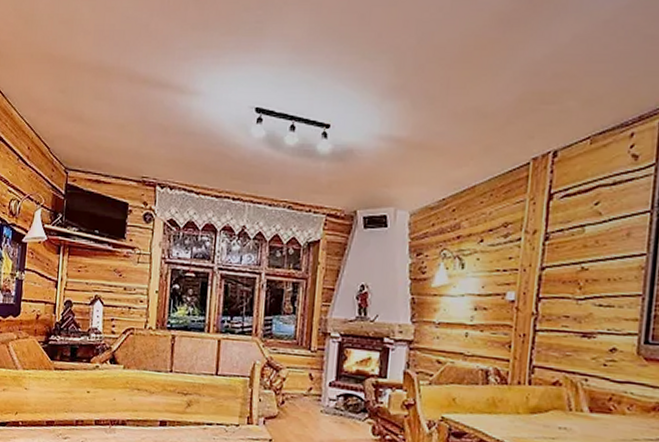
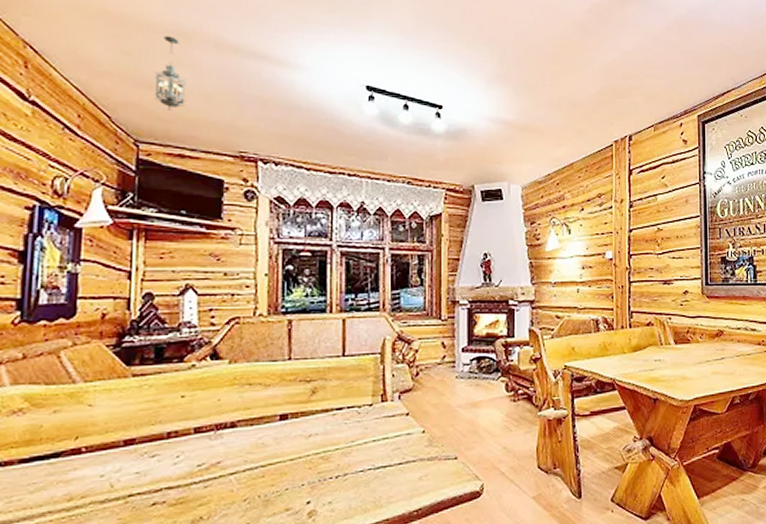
hanging lantern: none [80,72,104,141] -> present [153,35,186,110]

